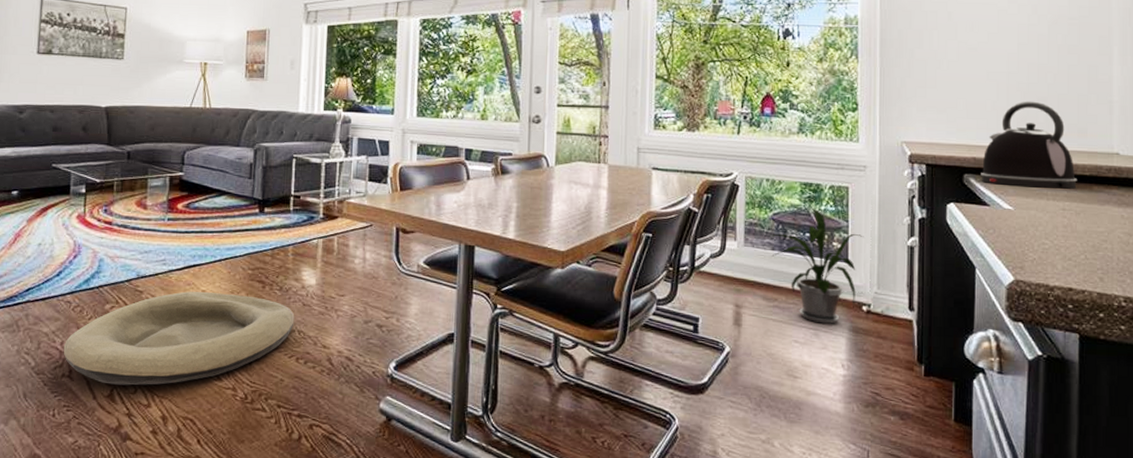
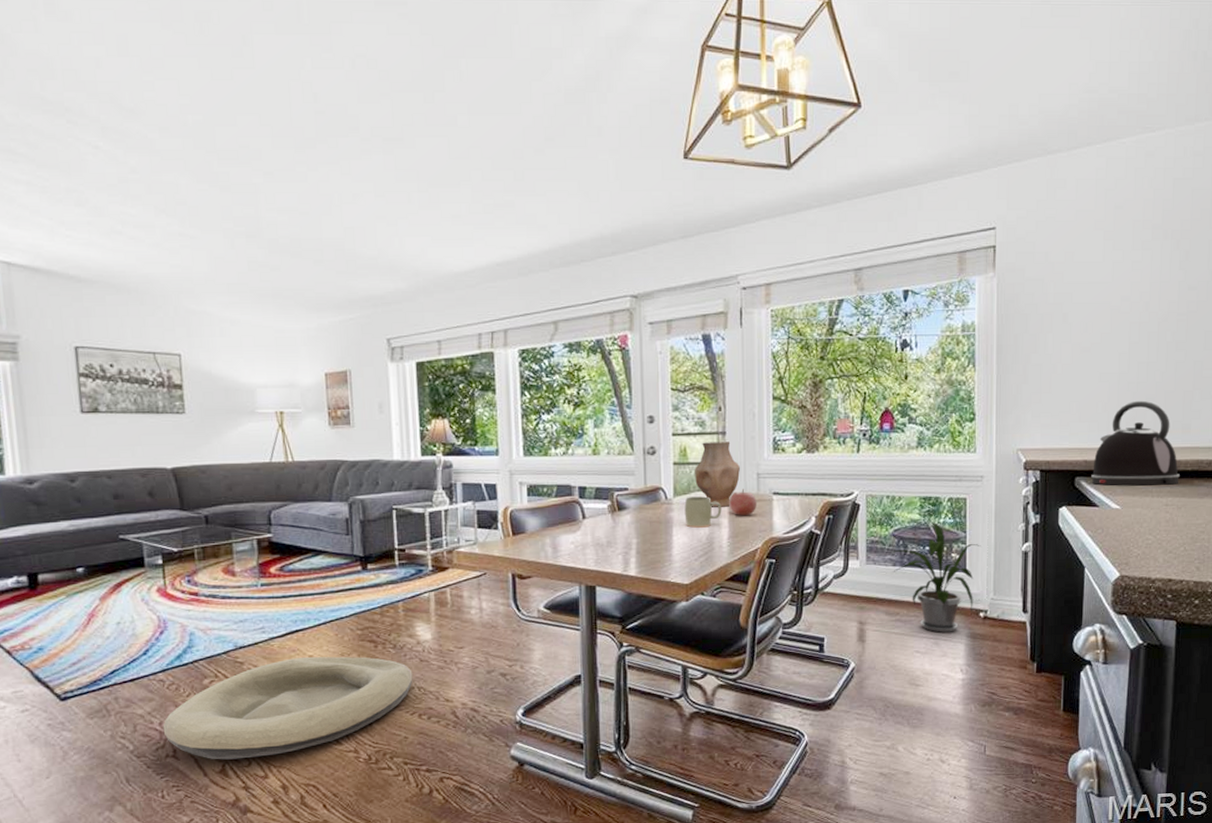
mug: none [565,166,601,197] -> present [684,496,722,528]
vase: none [577,114,621,179] -> present [695,442,740,509]
fruit: none [609,162,637,189] -> present [729,489,758,516]

